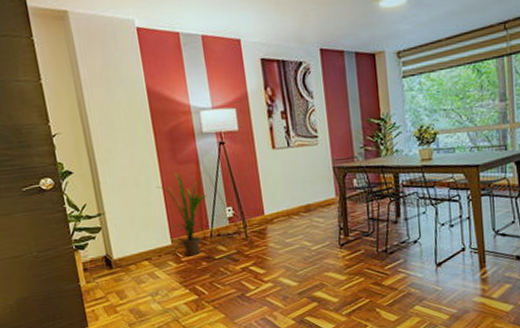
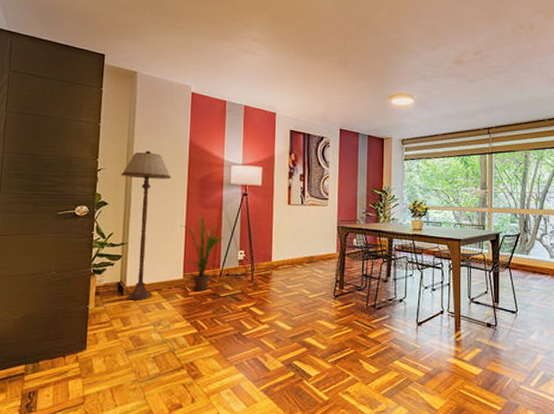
floor lamp: none [78,105,144,274] -> present [121,150,172,301]

